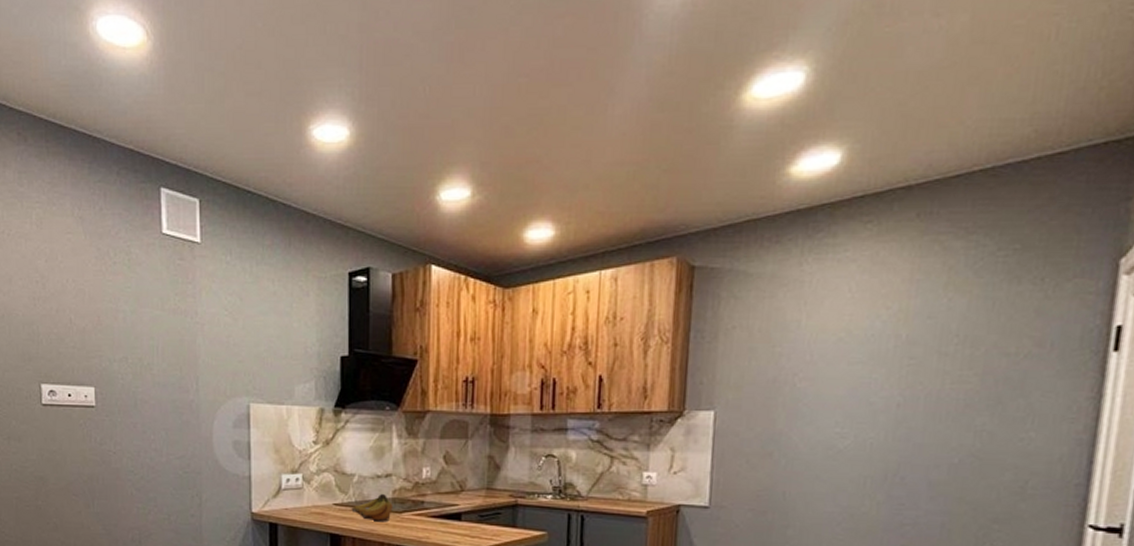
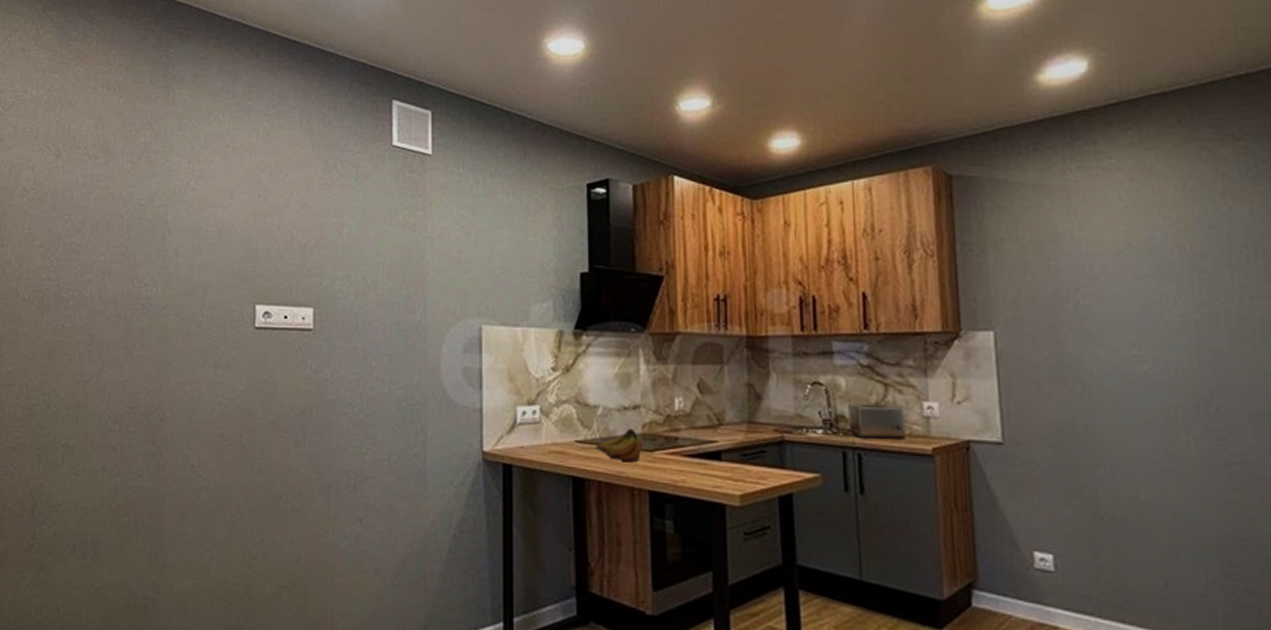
toaster: none [575,473,626,505] -> present [848,403,906,441]

